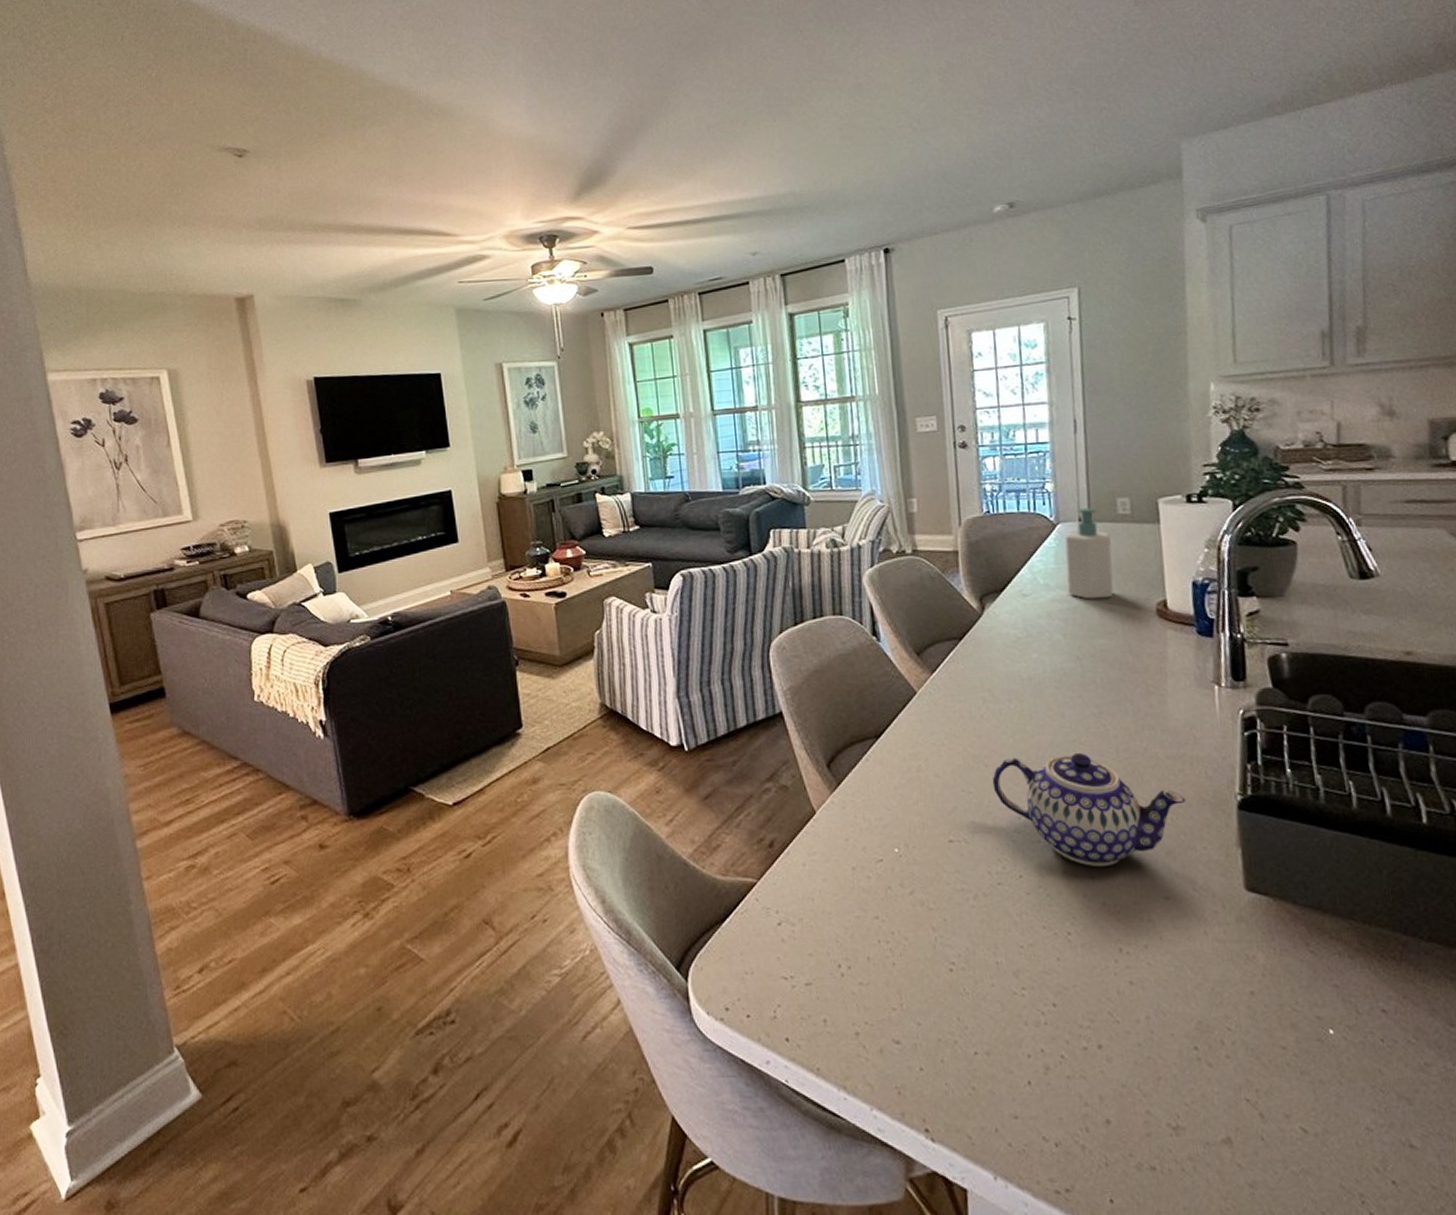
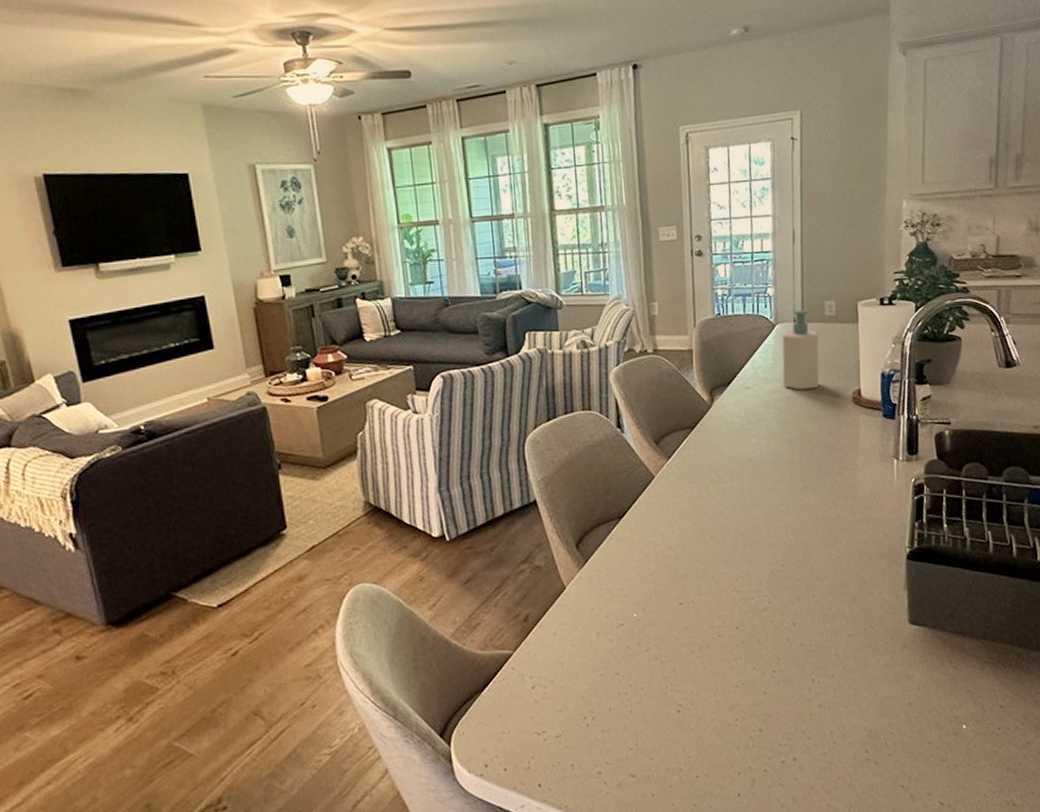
teapot: present [992,753,1186,868] -> none [716,521,868,615]

